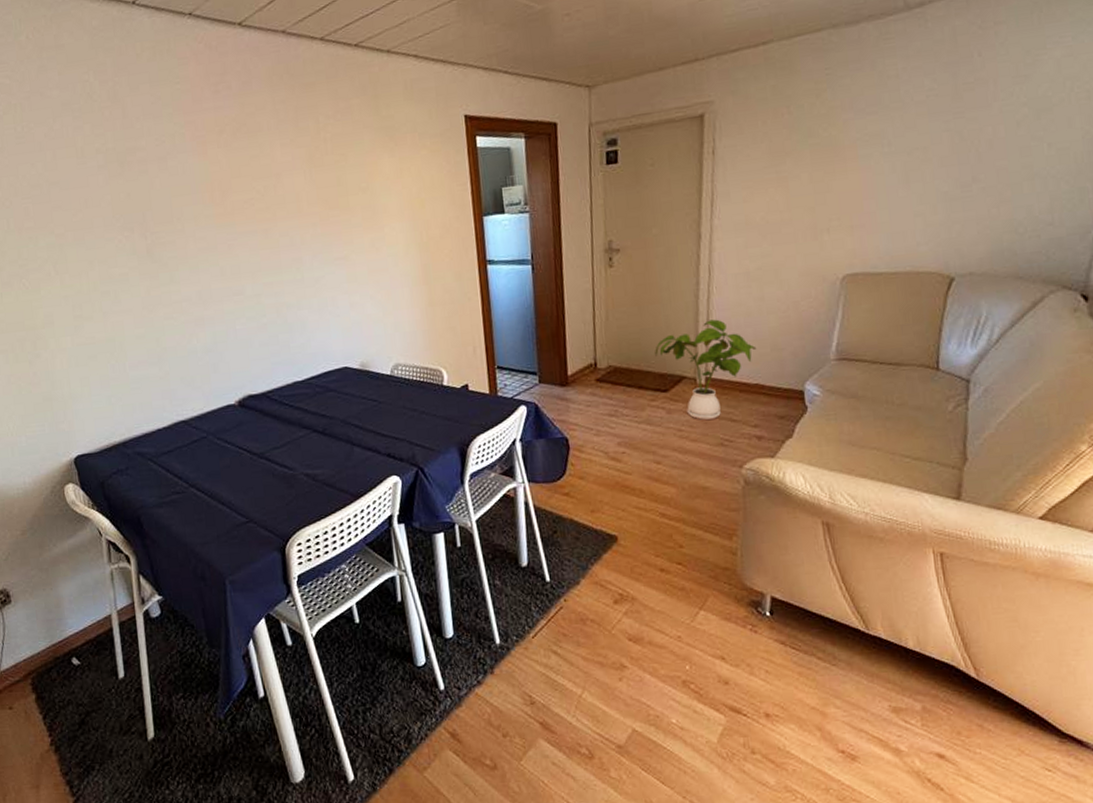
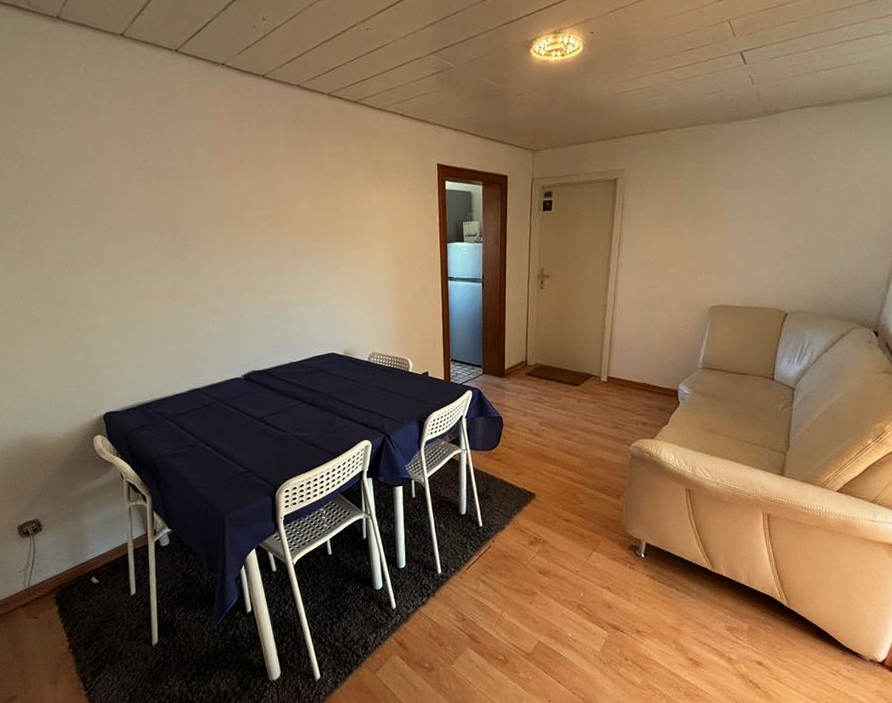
house plant: present [655,319,757,421] -> none [571,333,646,409]

